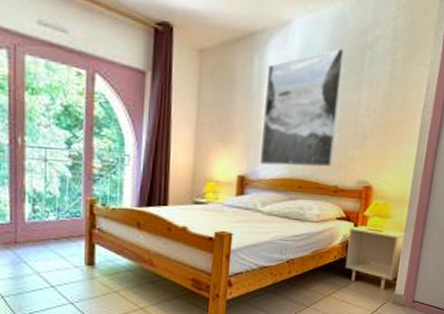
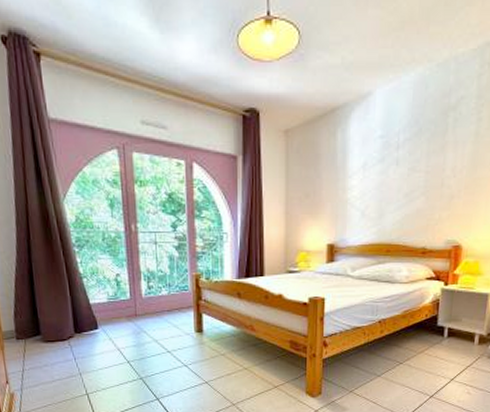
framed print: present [260,47,345,167] -> none [348,112,428,232]

